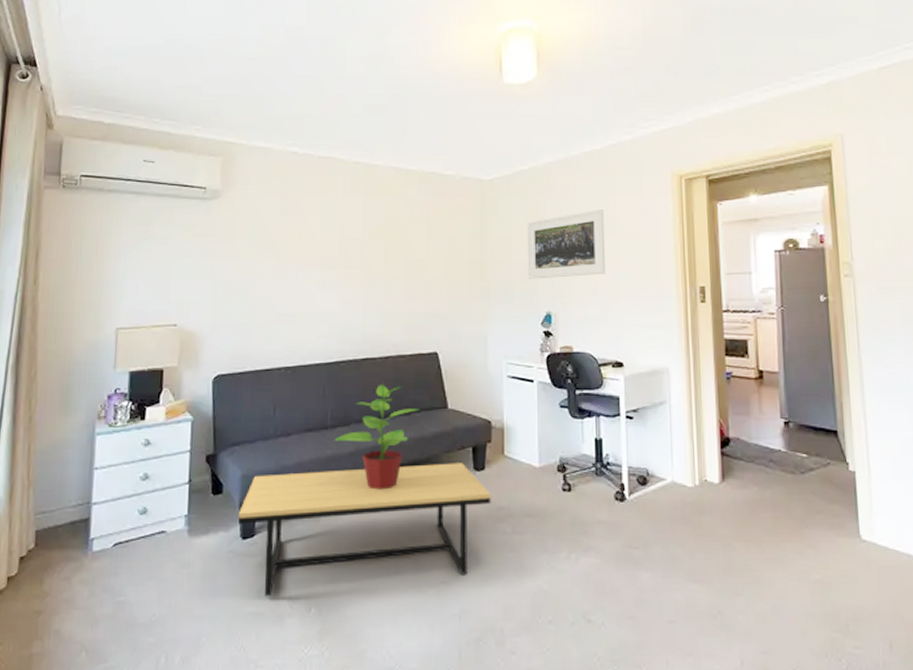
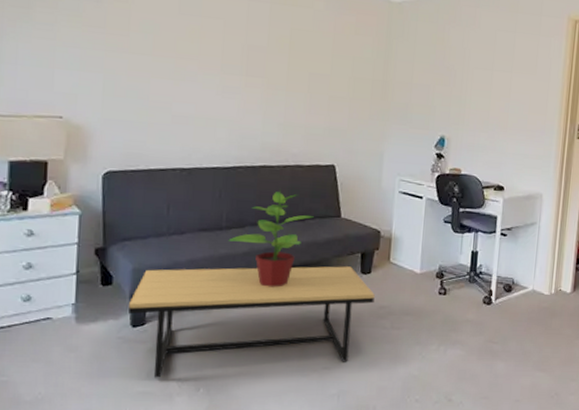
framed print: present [527,209,605,279] -> none [426,43,503,106]

